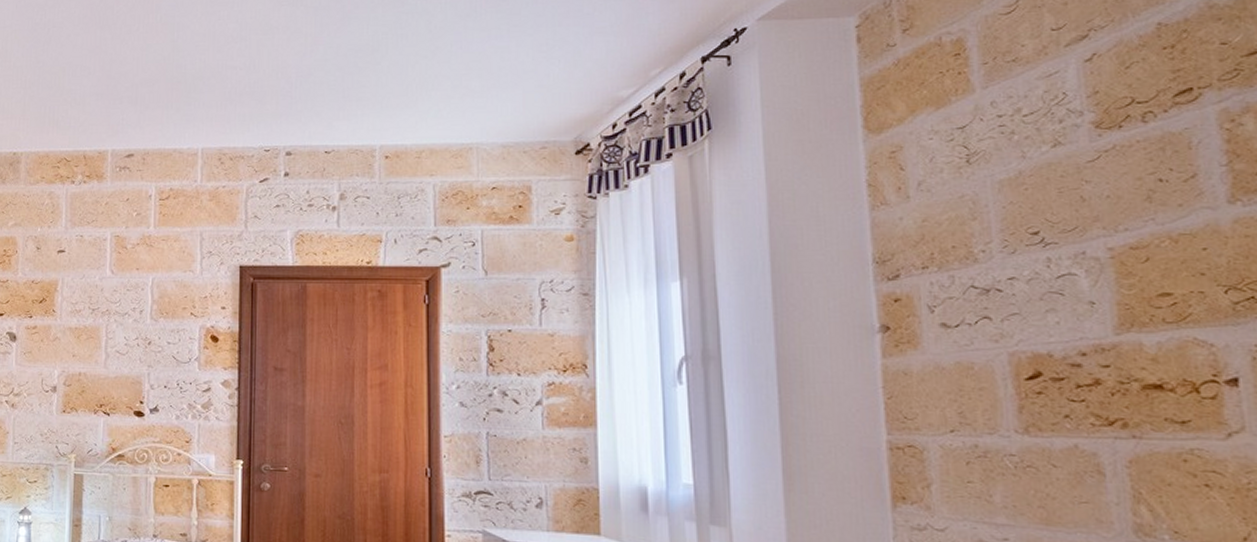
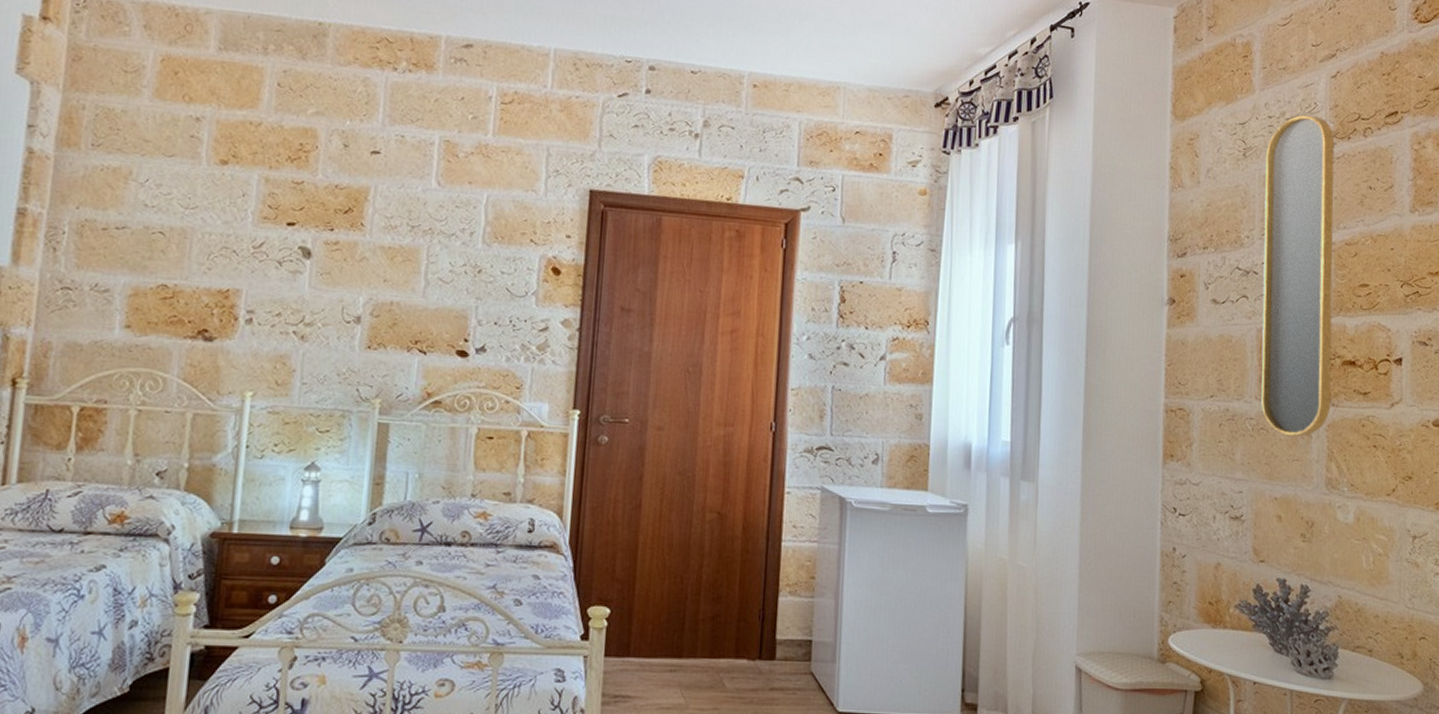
home mirror: none [998,107,1131,476] -> present [1261,114,1335,437]

